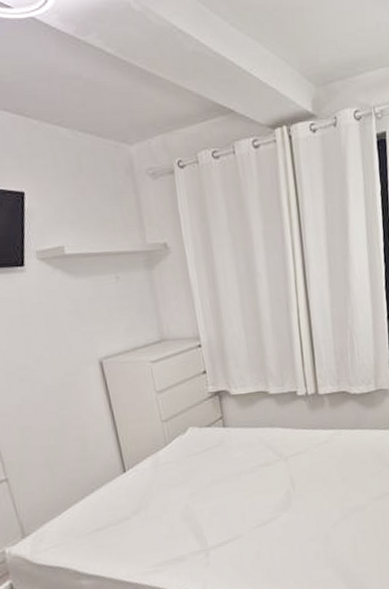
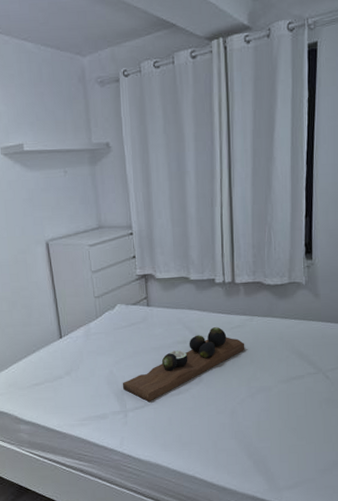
decorative tray: none [200,444,335,536] -> present [122,327,245,402]

